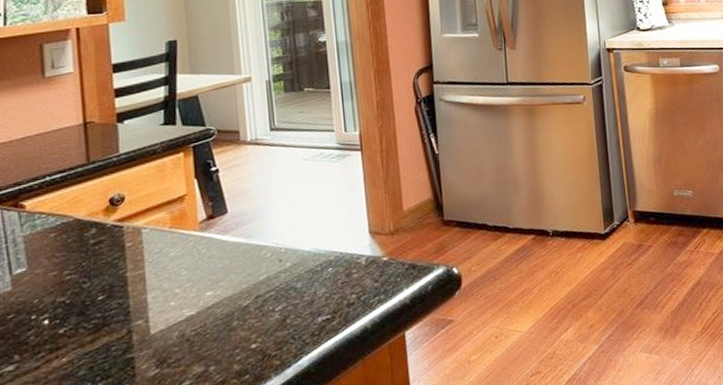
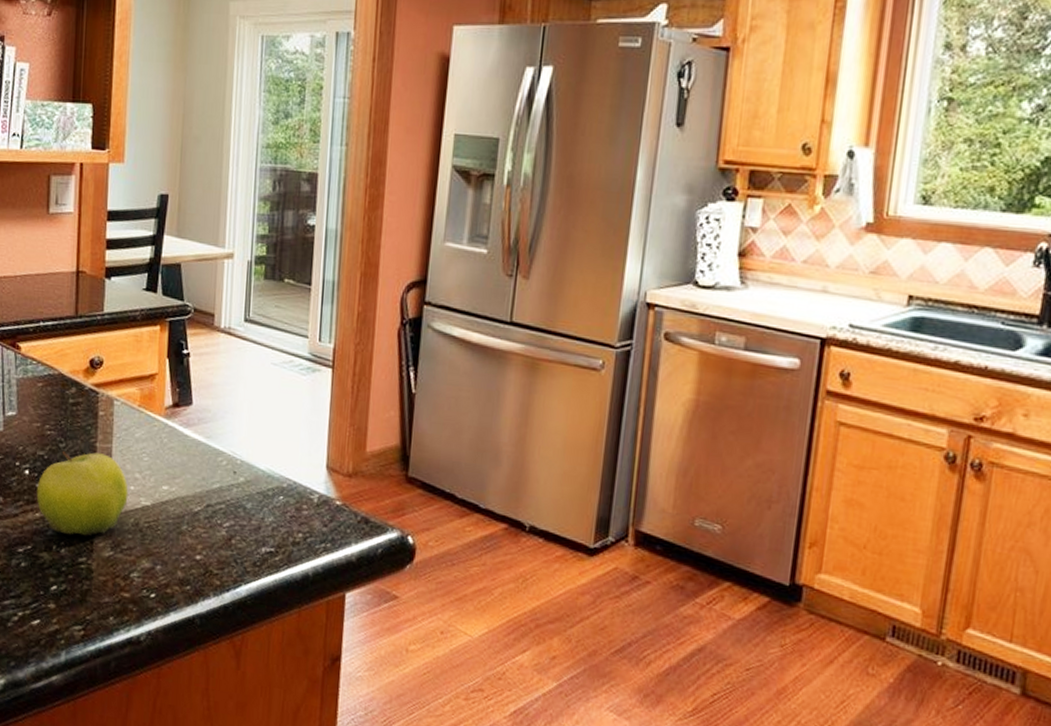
fruit: none [60,280,169,371] -> present [36,452,128,536]

